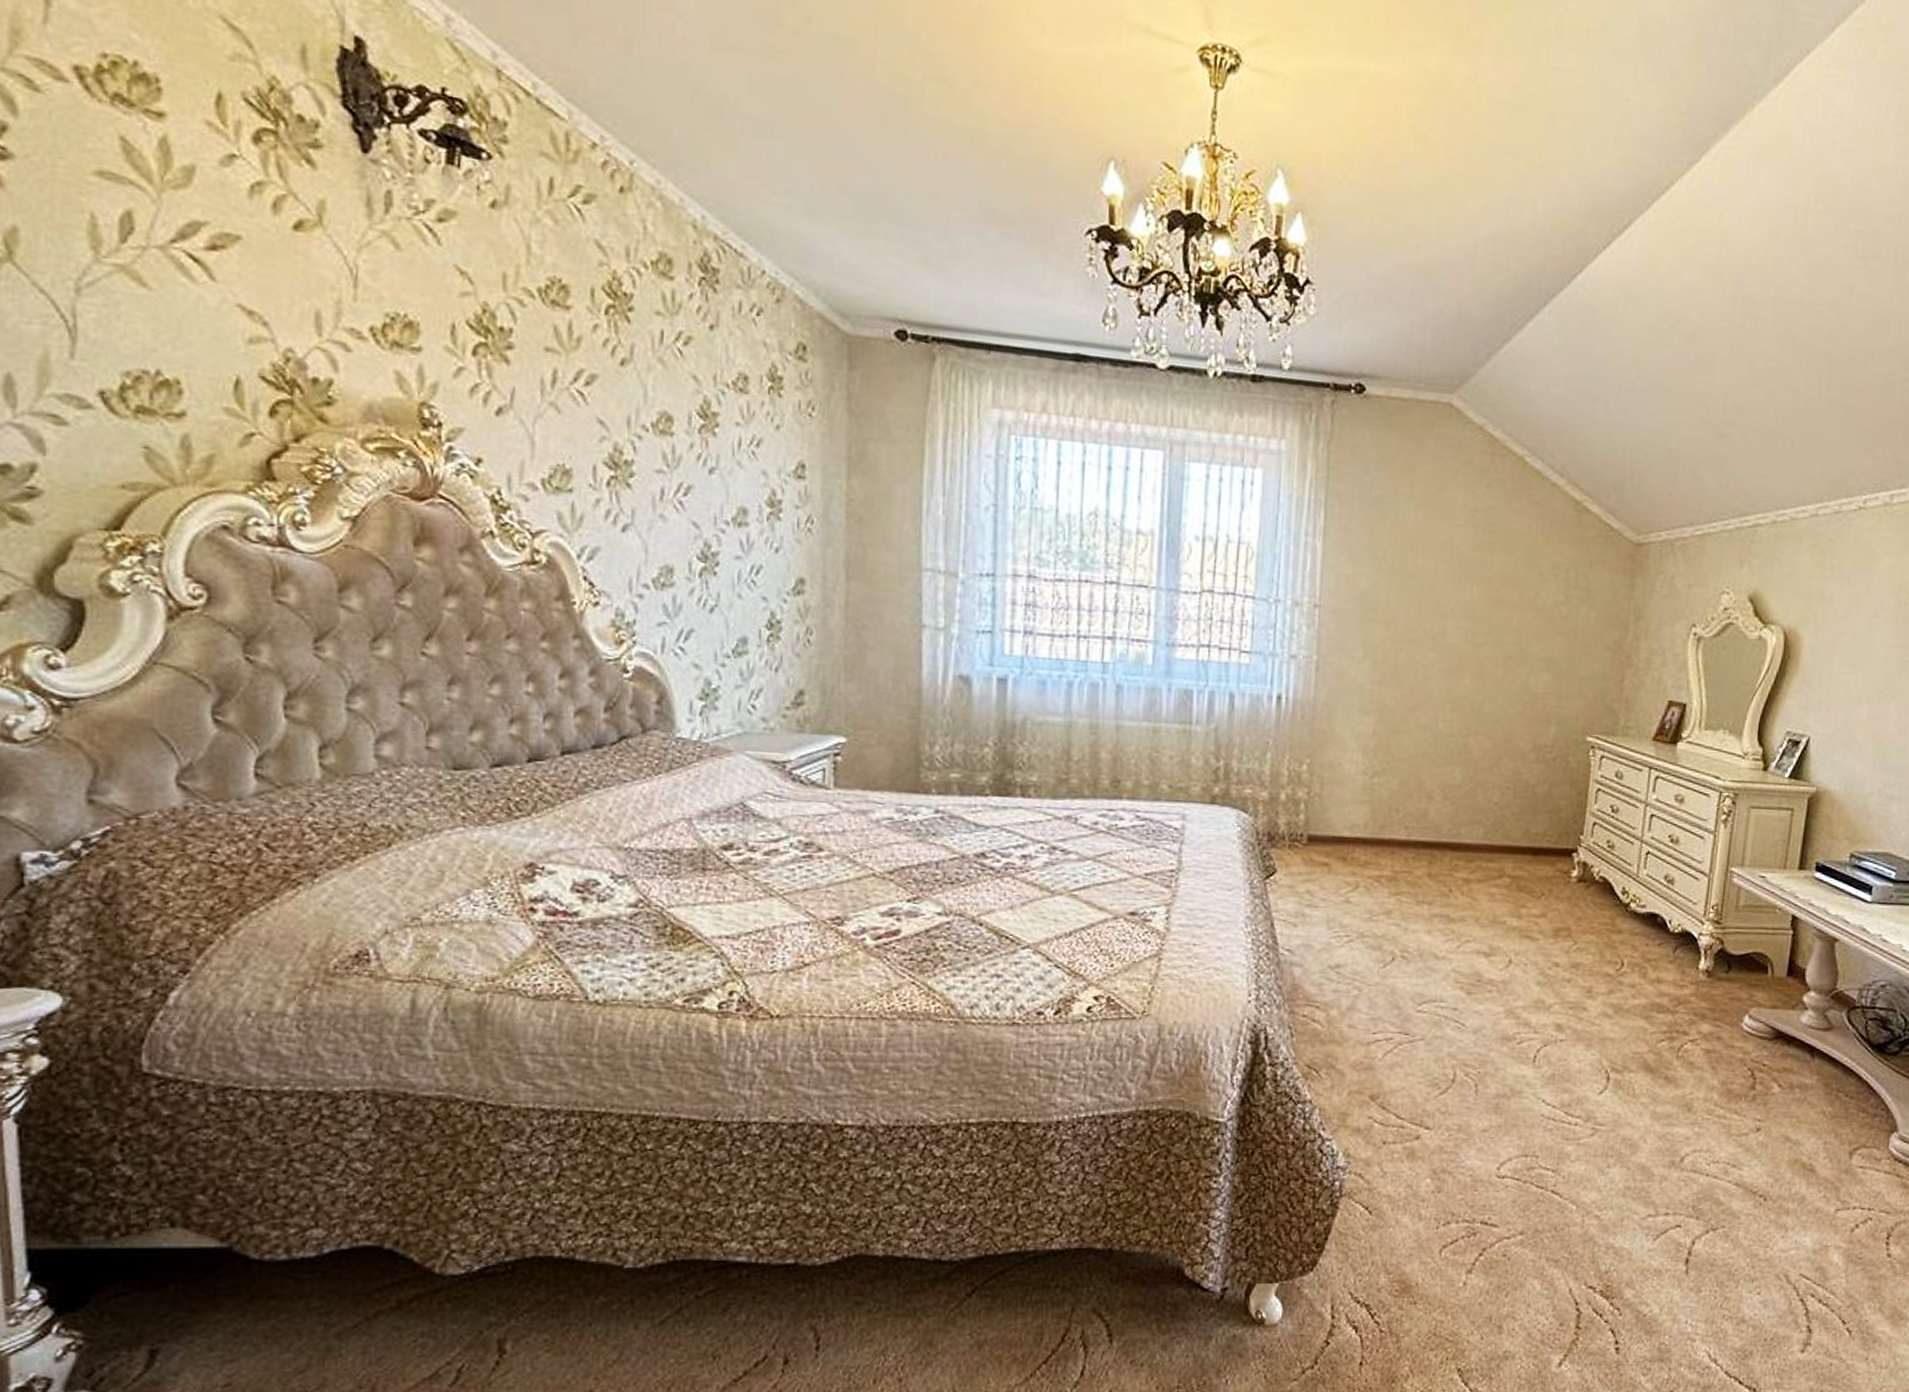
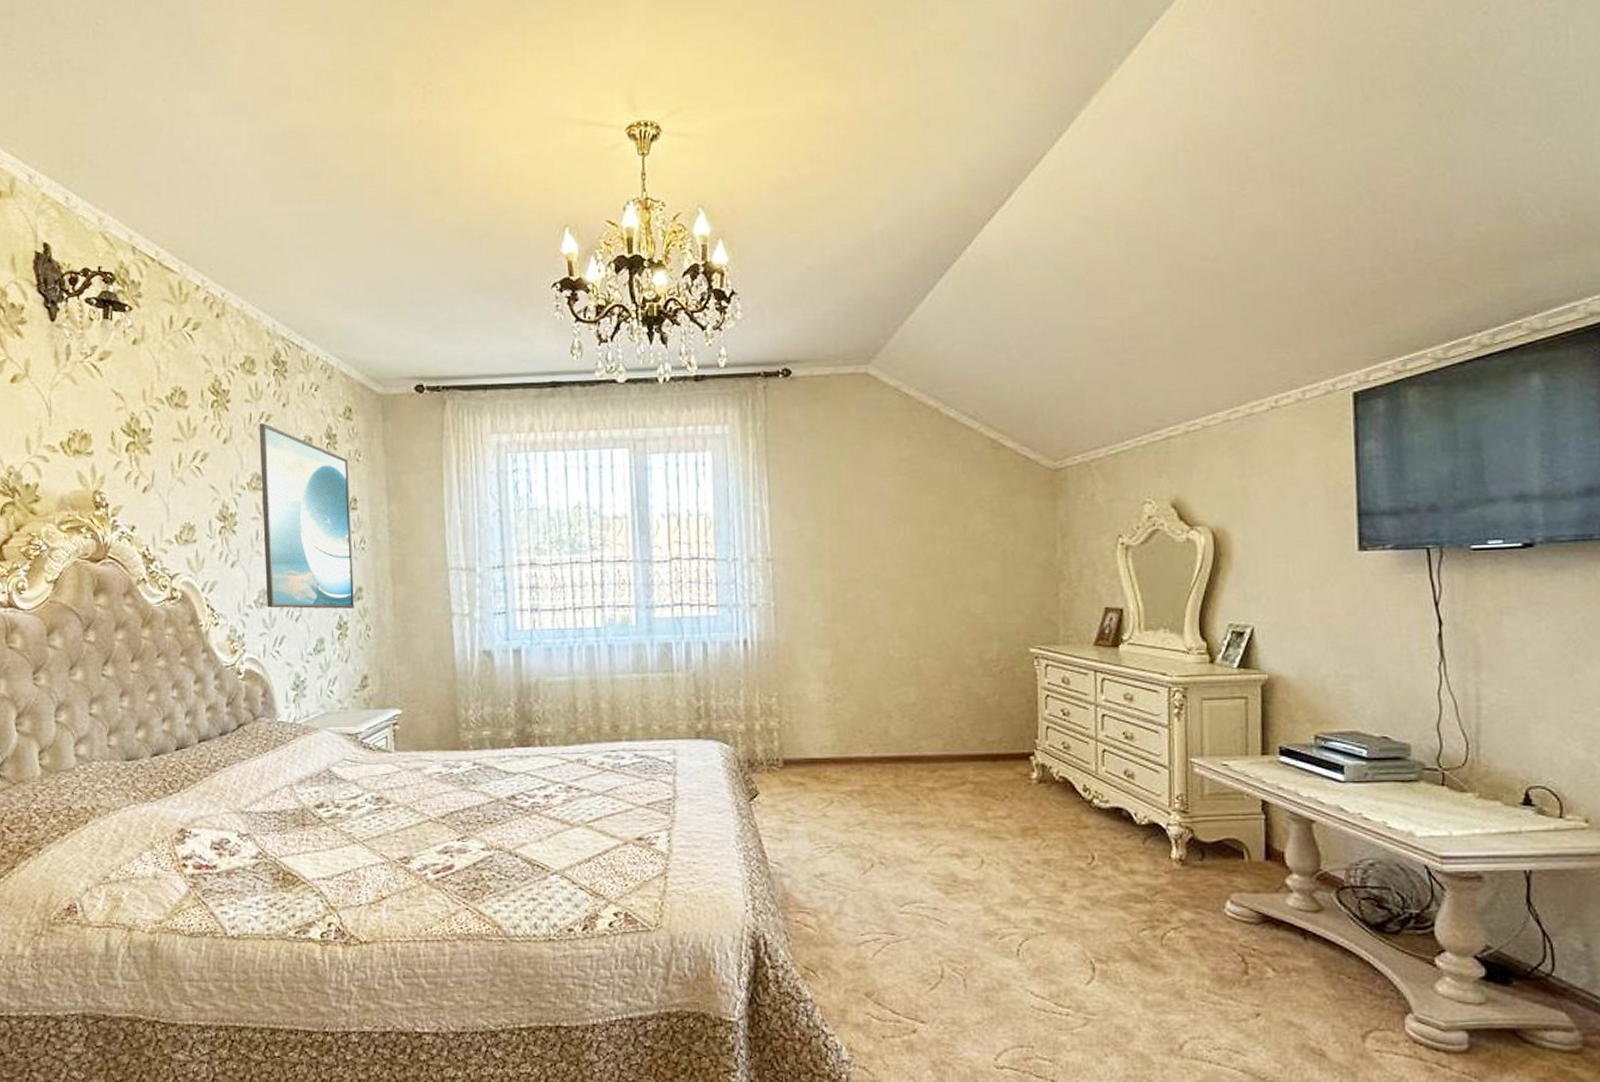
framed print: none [670,346,797,604] -> present [259,423,355,609]

